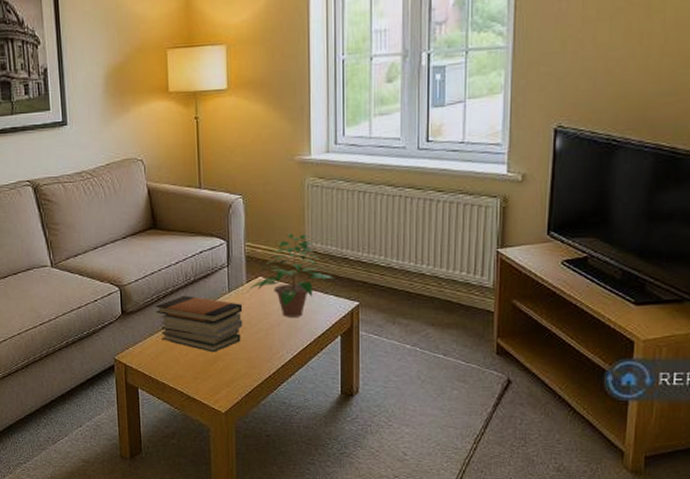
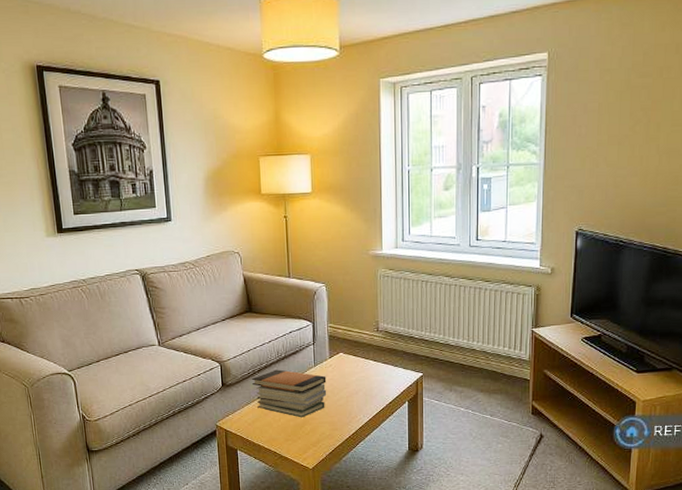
potted plant: present [249,233,335,317] -> none [332,316,403,387]

